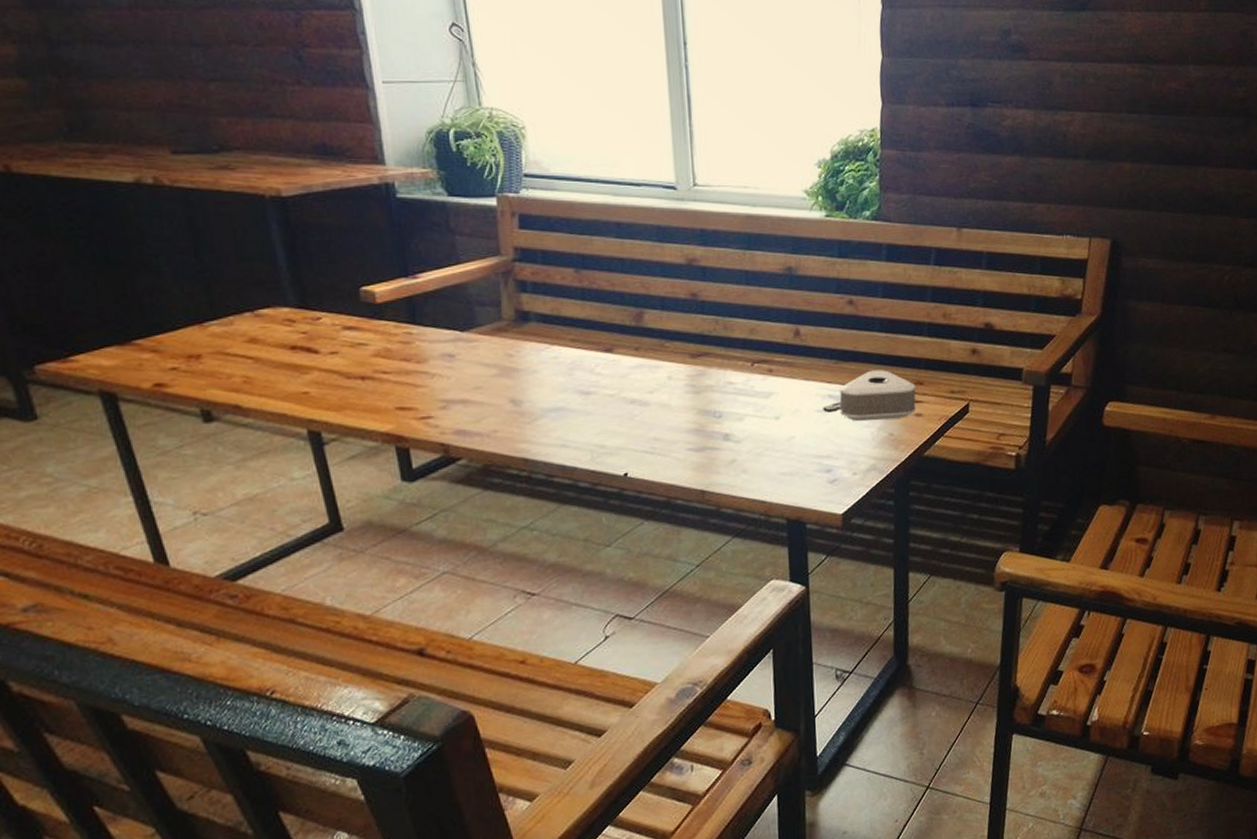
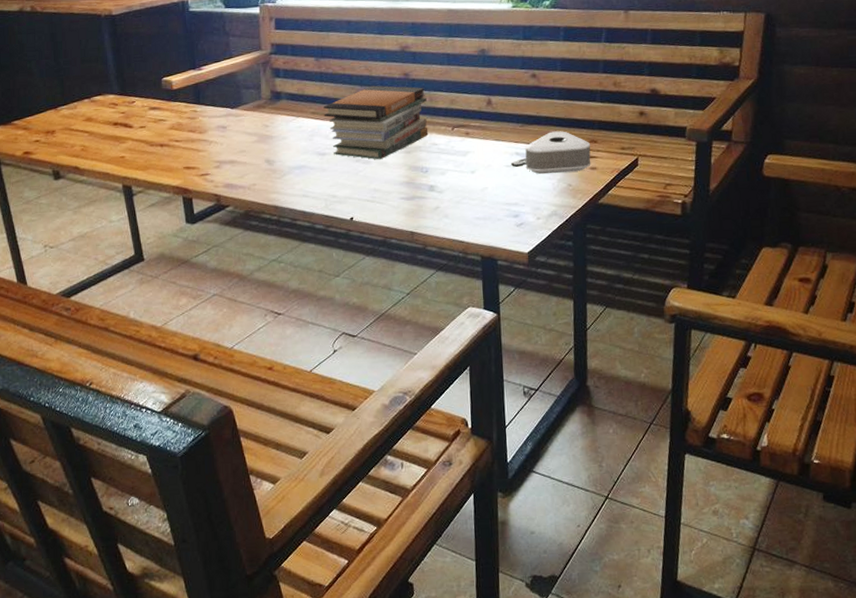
book stack: none [586,307,723,402] -> present [323,85,429,160]

